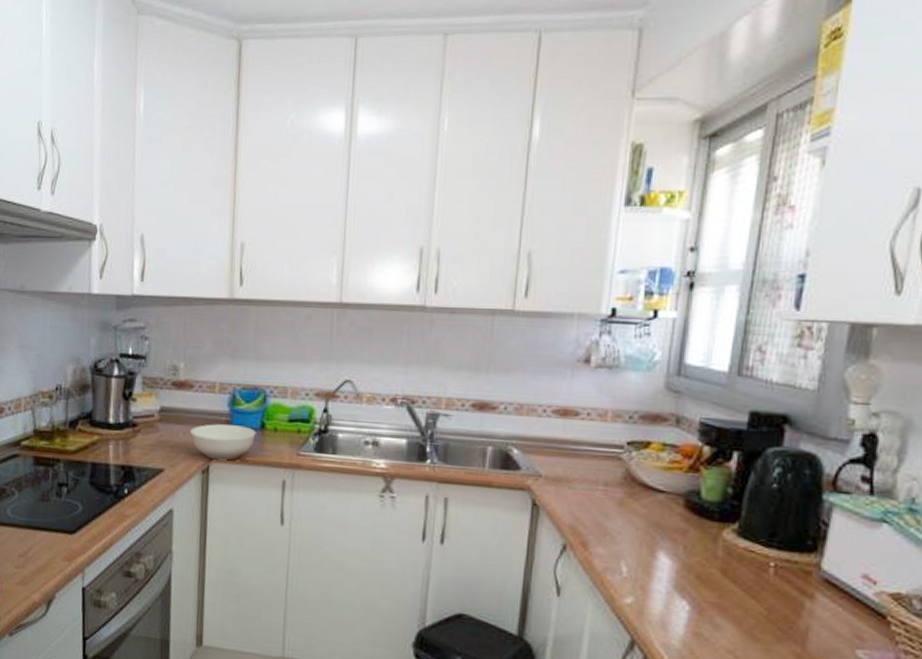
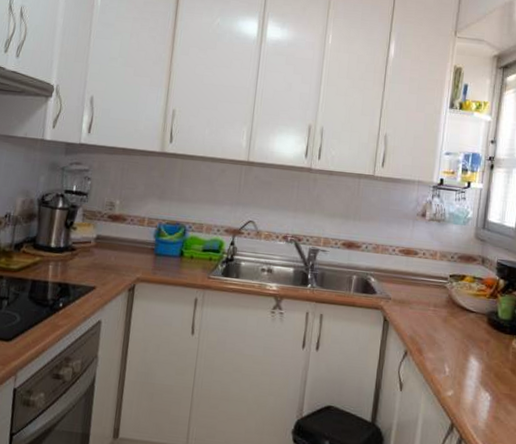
bowl: present [189,424,256,461] -> none [120,251,176,281]

